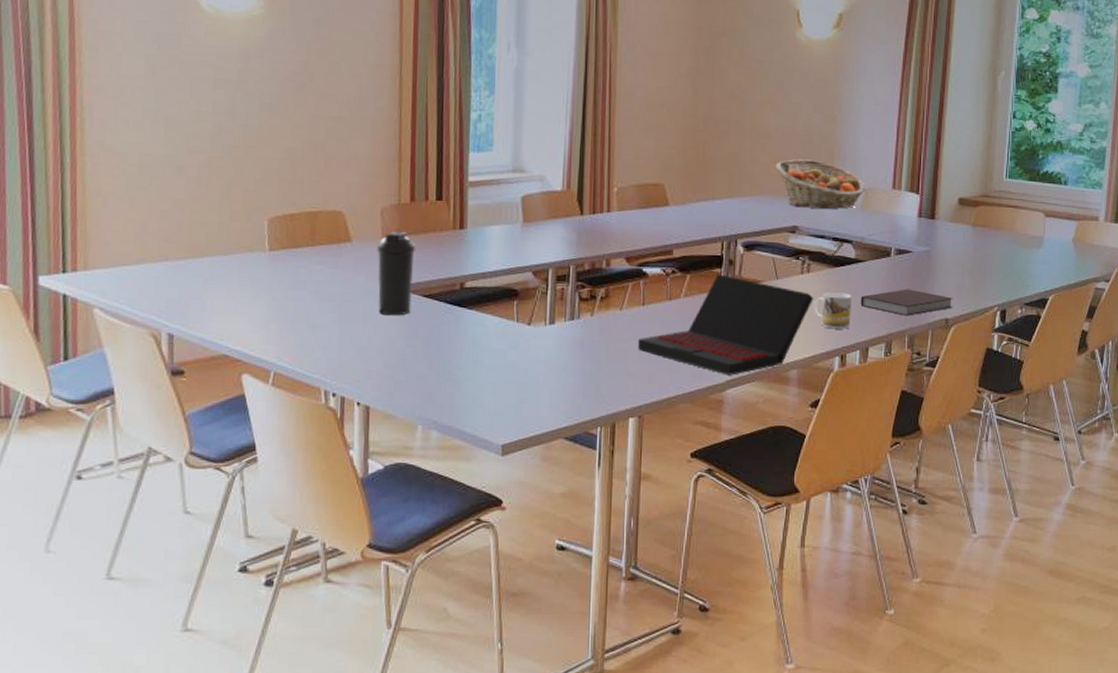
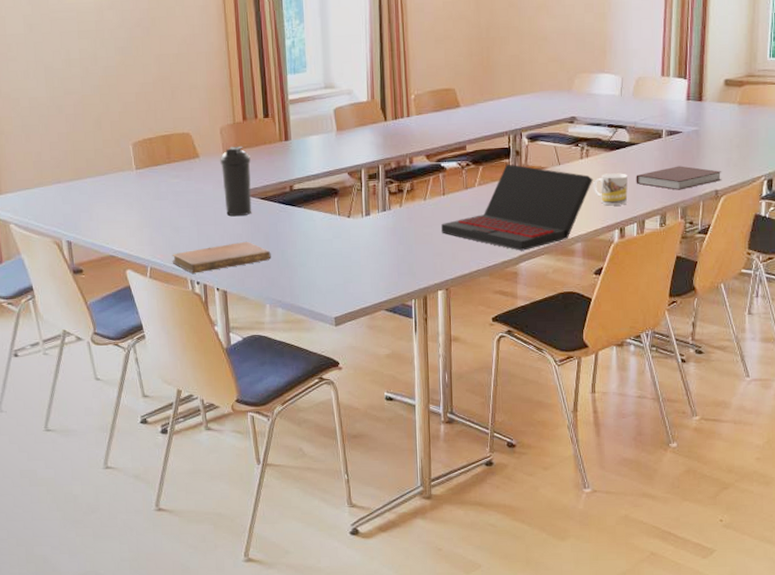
notebook: none [303,346,430,383] -> present [172,241,271,274]
fruit basket: present [775,159,866,209] -> none [553,56,637,100]

